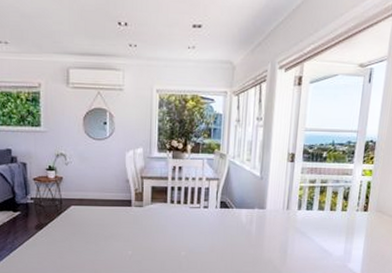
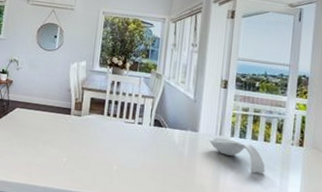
spoon rest: none [277,212,331,242] -> present [209,137,265,173]

